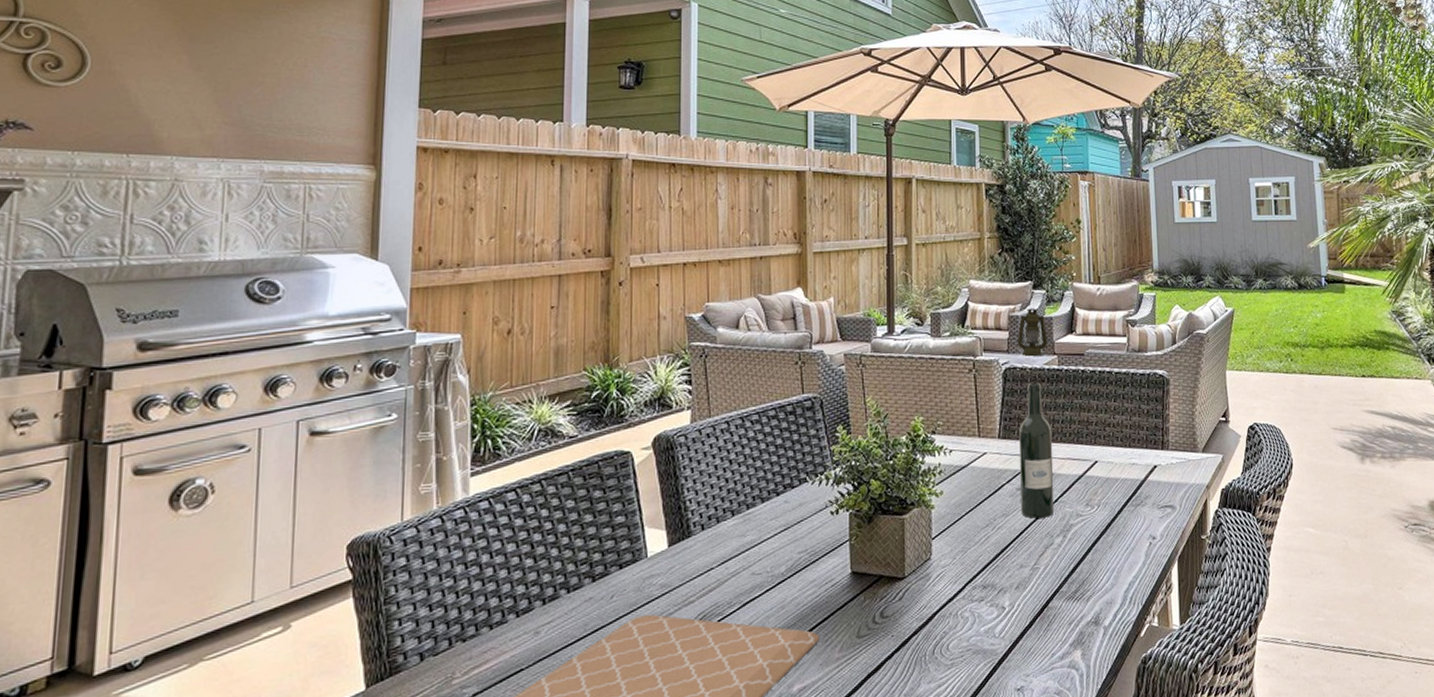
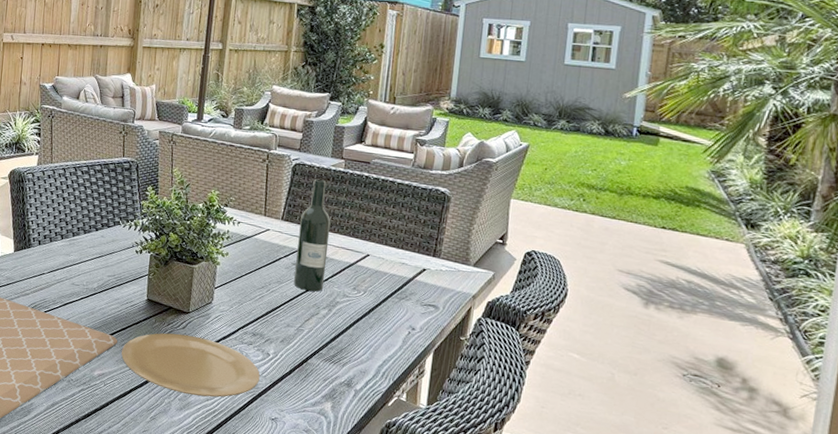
plate: none [826,606,997,686] -> present [121,333,260,397]
lantern: present [1017,308,1048,357] -> none [309,116,338,159]

